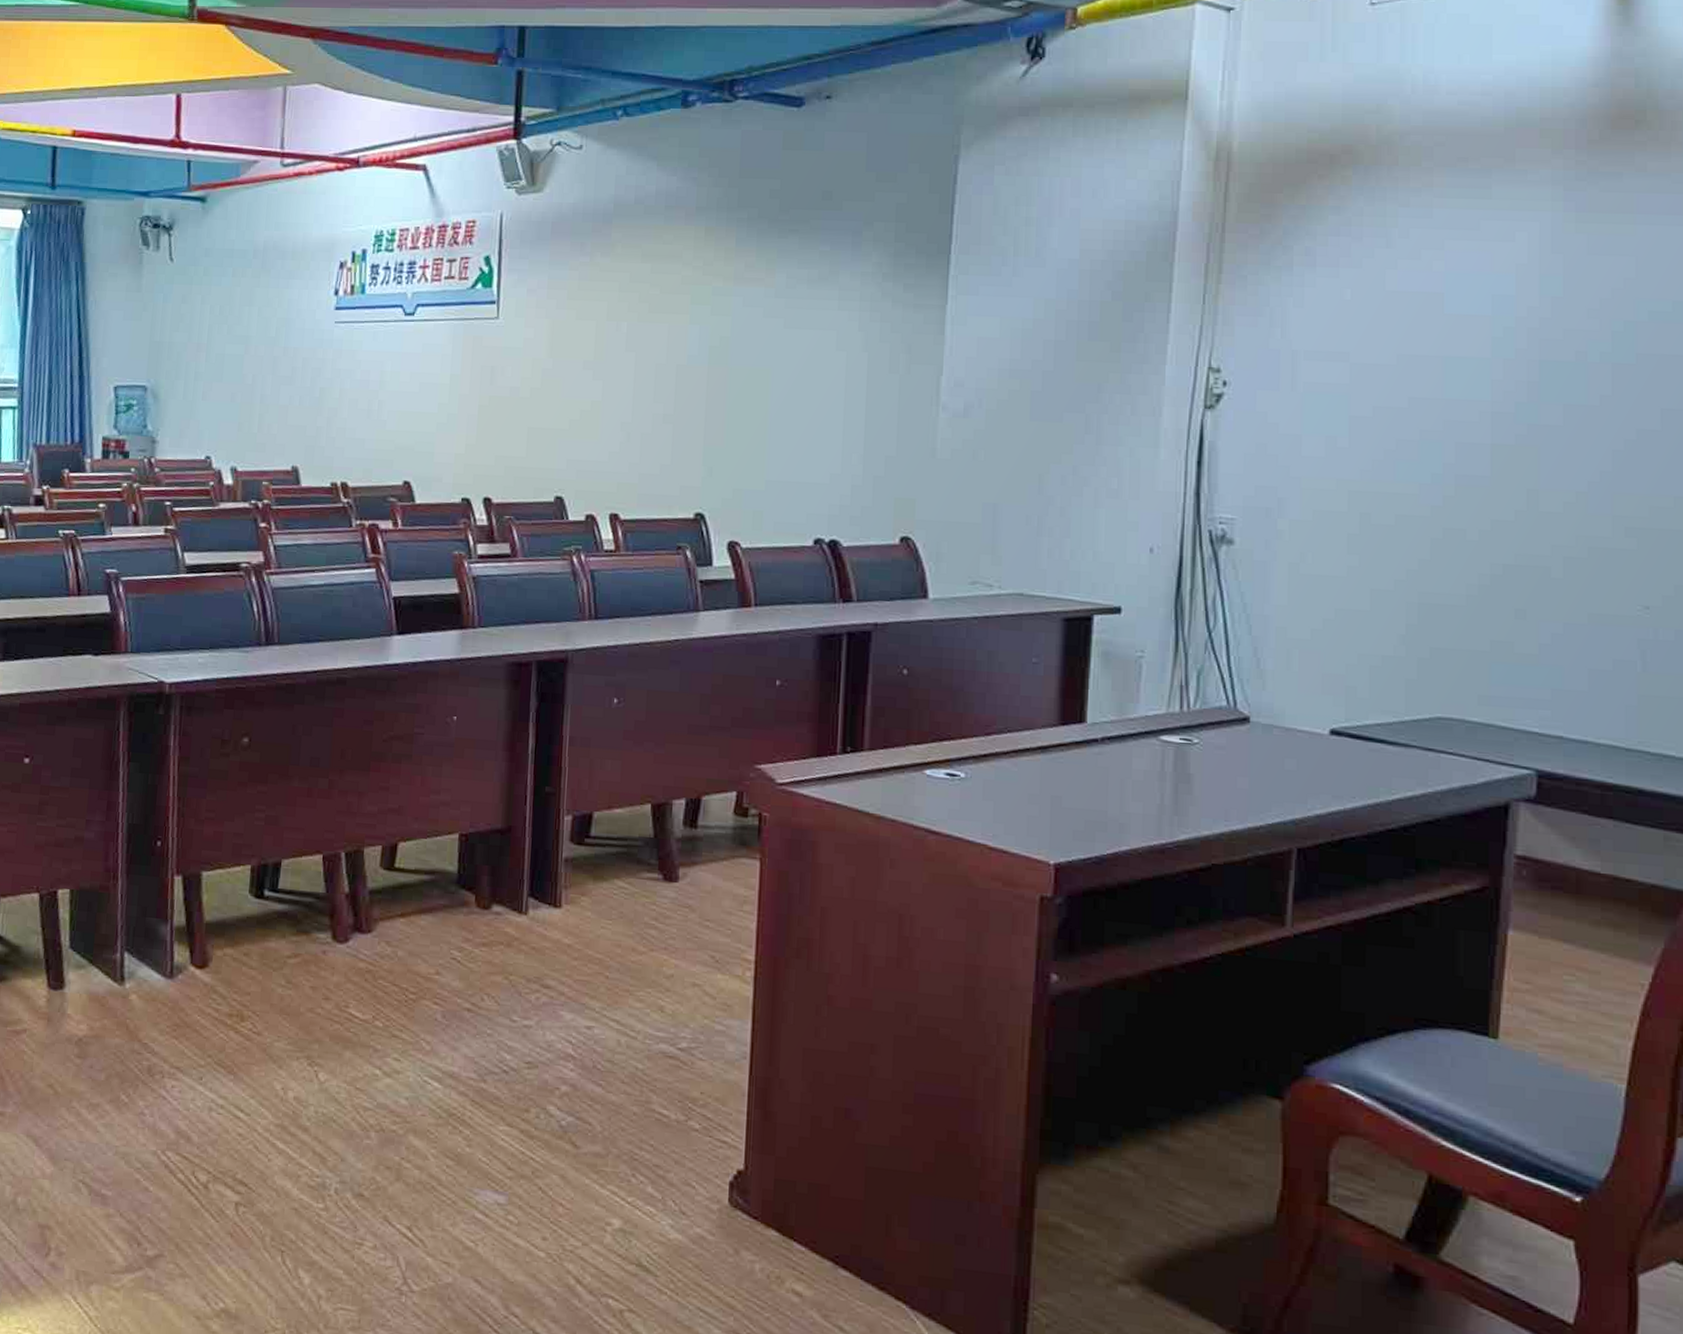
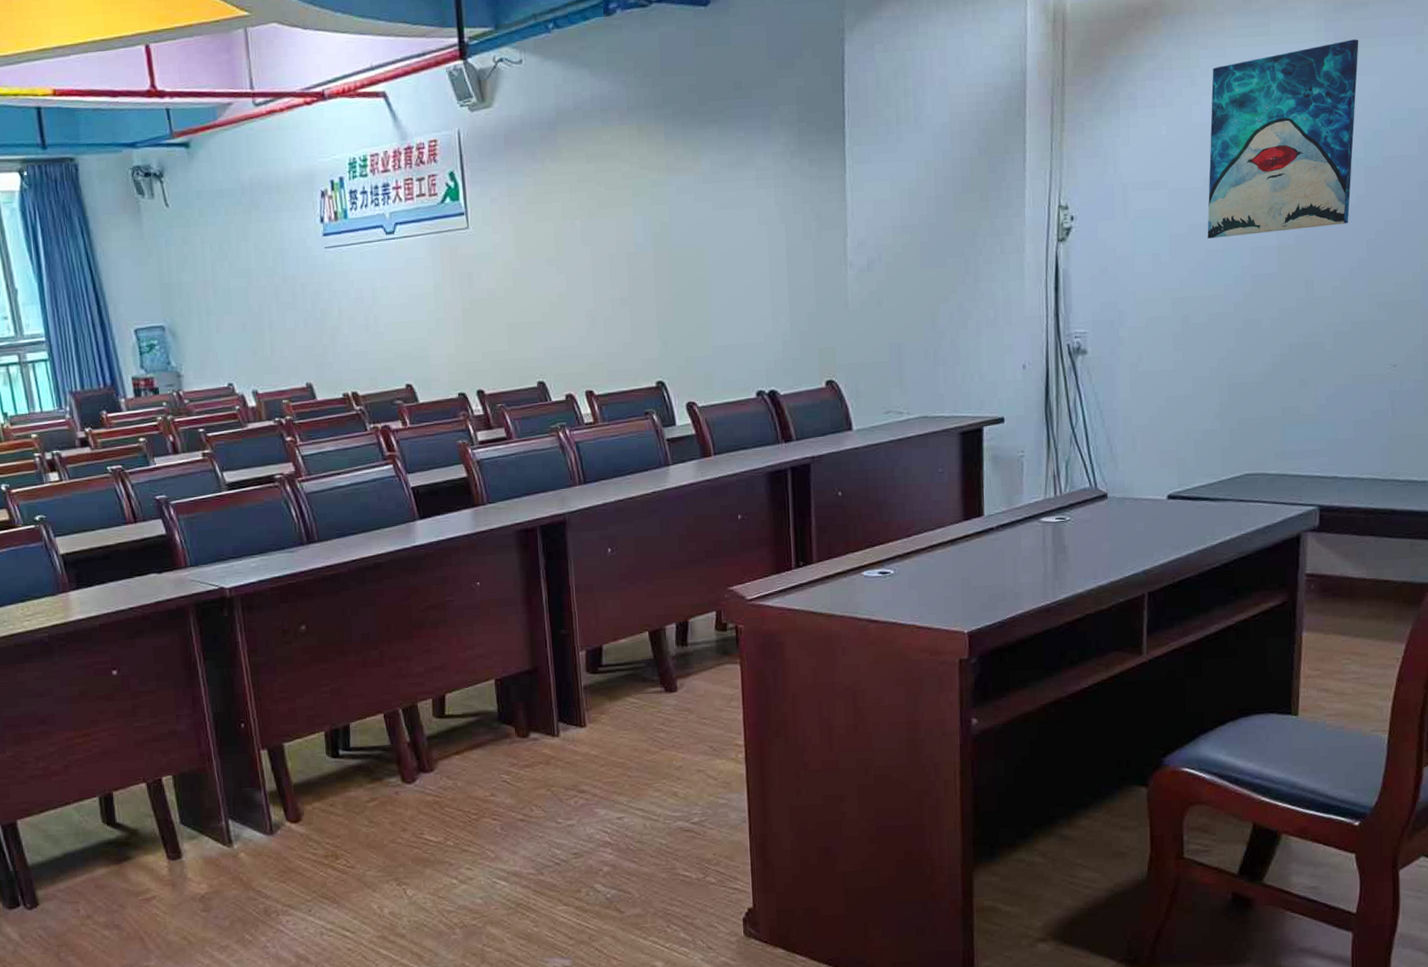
wall art: none [1399,213,1608,428] -> present [1207,39,1359,239]

